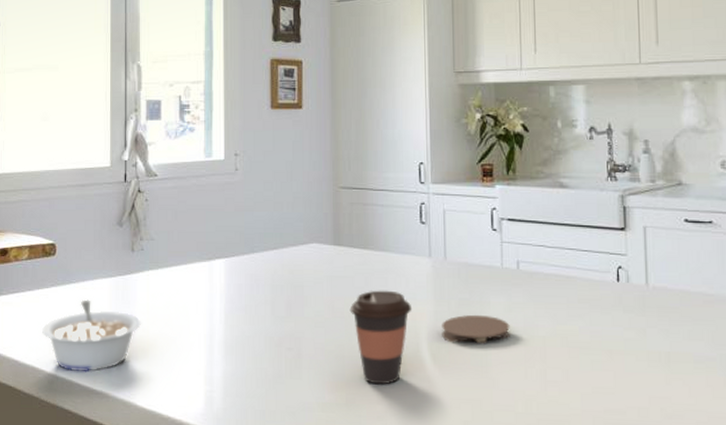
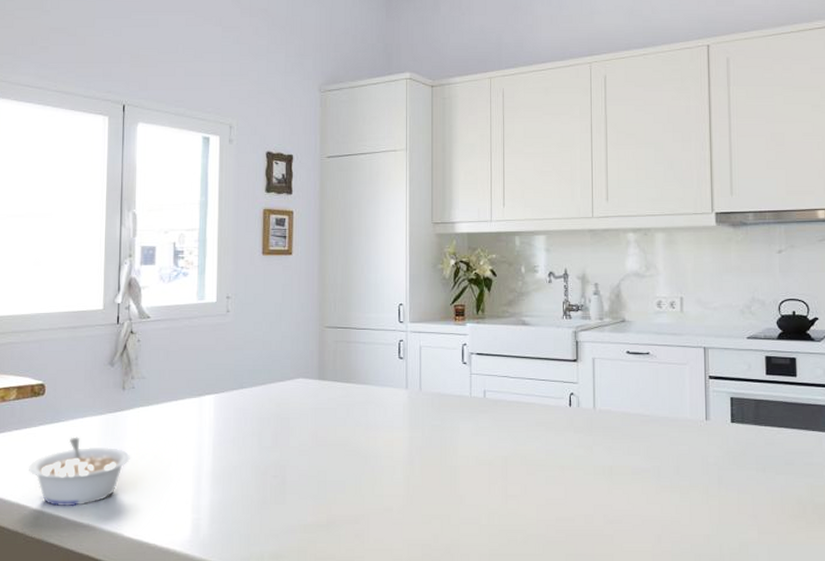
coffee cup: present [349,290,413,385] -> none [332,420,390,506]
coaster: present [442,314,510,343] -> none [416,439,476,465]

